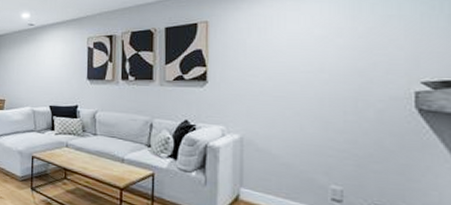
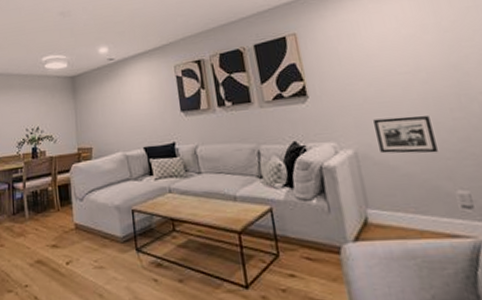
picture frame: none [265,111,321,149] -> present [373,115,438,154]

